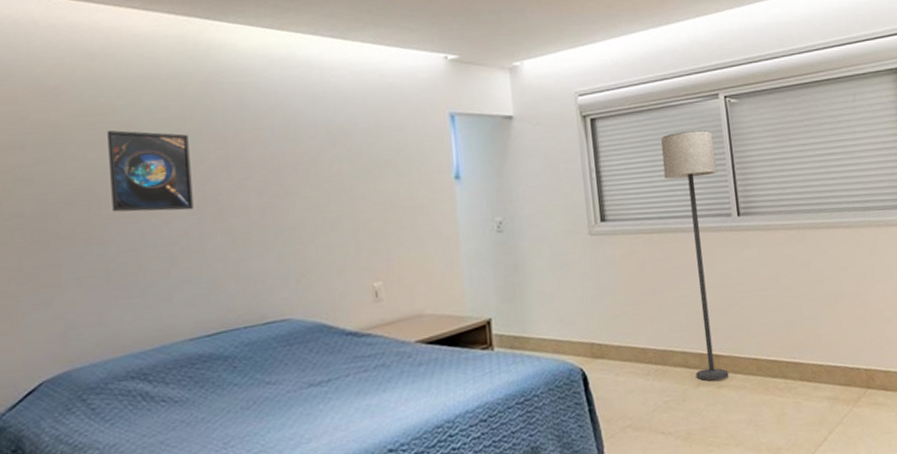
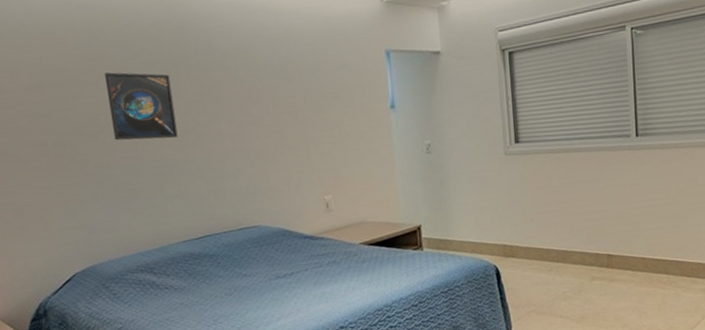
lamp: present [661,130,729,381] -> none [571,59,620,276]

